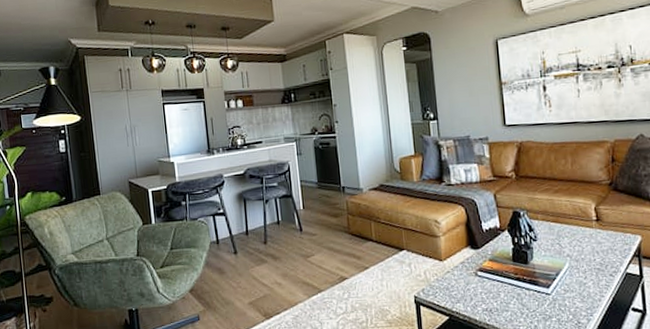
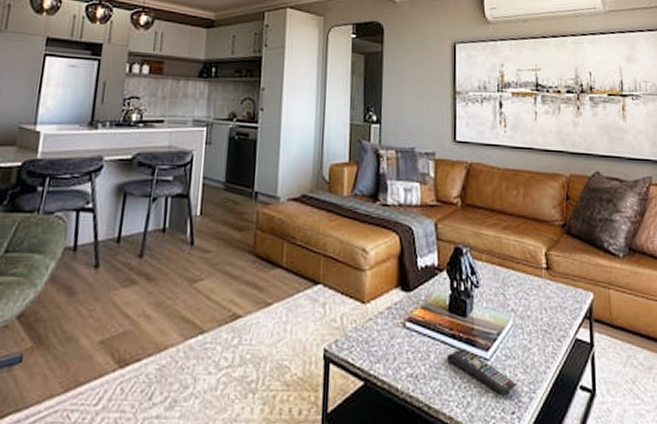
remote control: none [514,287,576,319] -> present [446,348,517,395]

